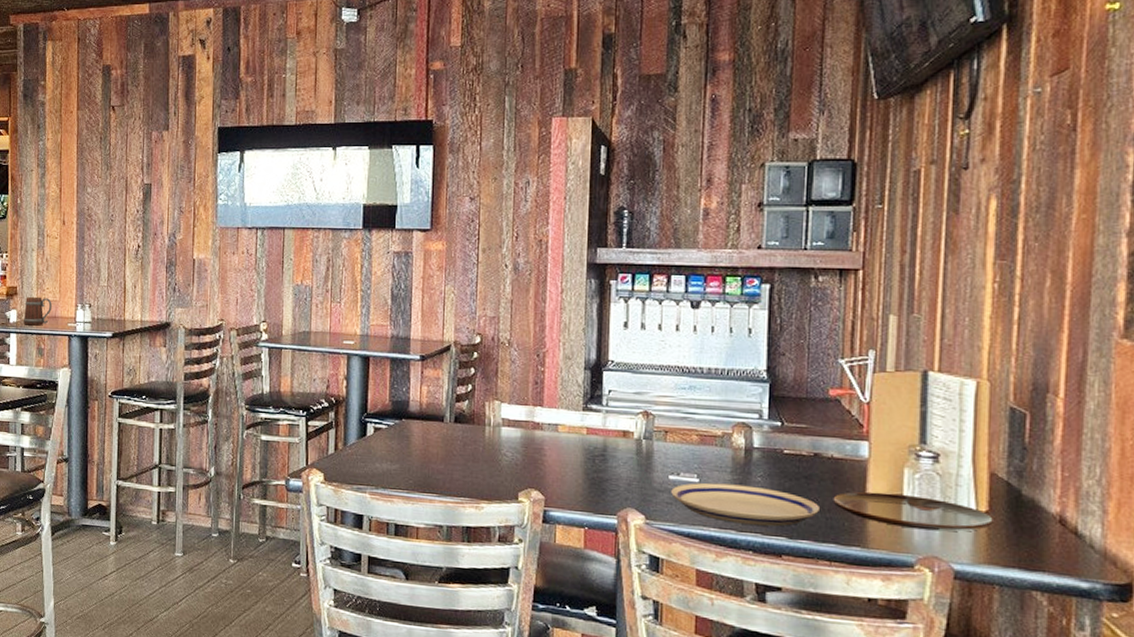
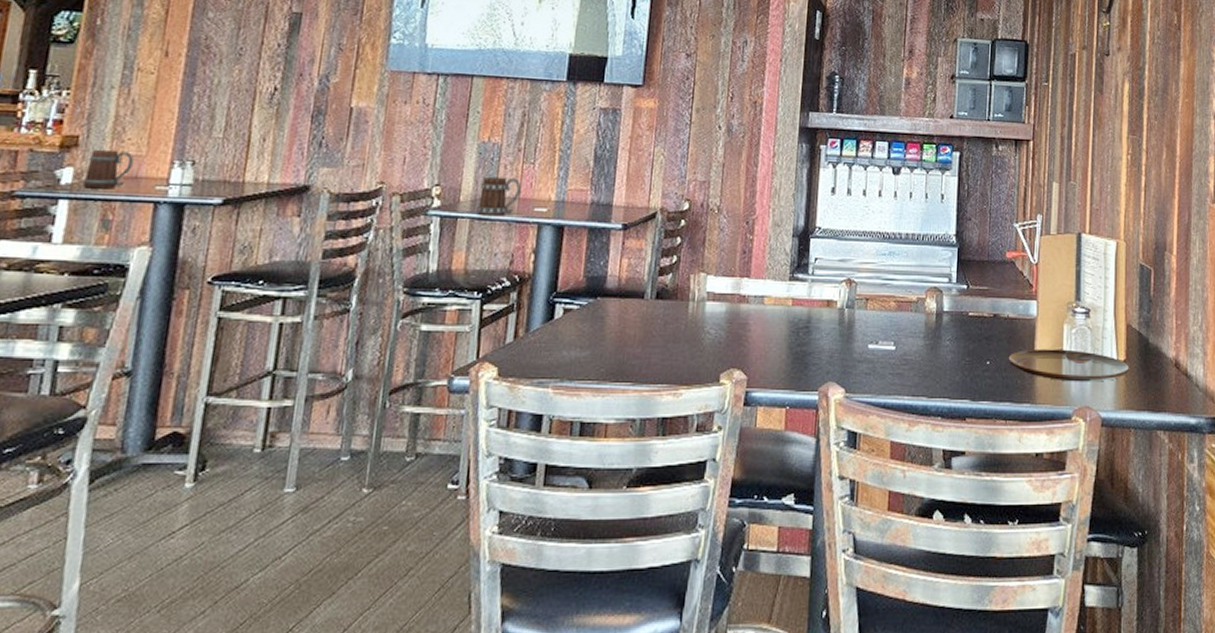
beer mug: none [296,314,331,348] -> present [477,176,522,217]
plate: present [671,482,819,527] -> none [870,349,997,390]

